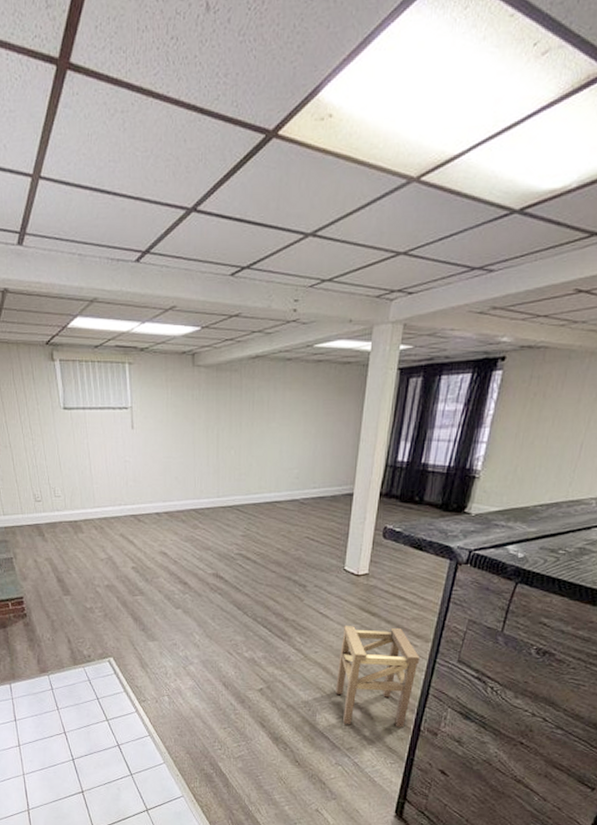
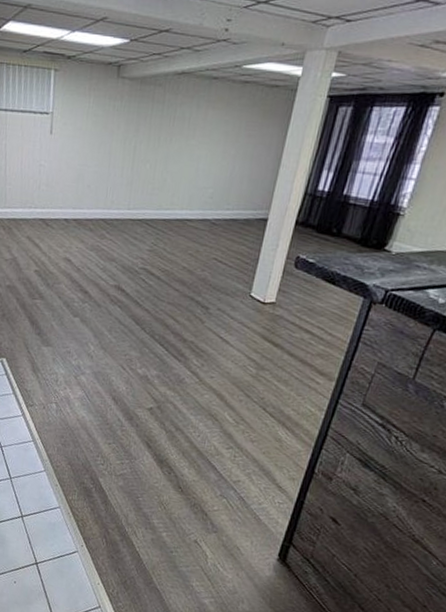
stool: present [336,626,420,728] -> none [228,353,322,467]

